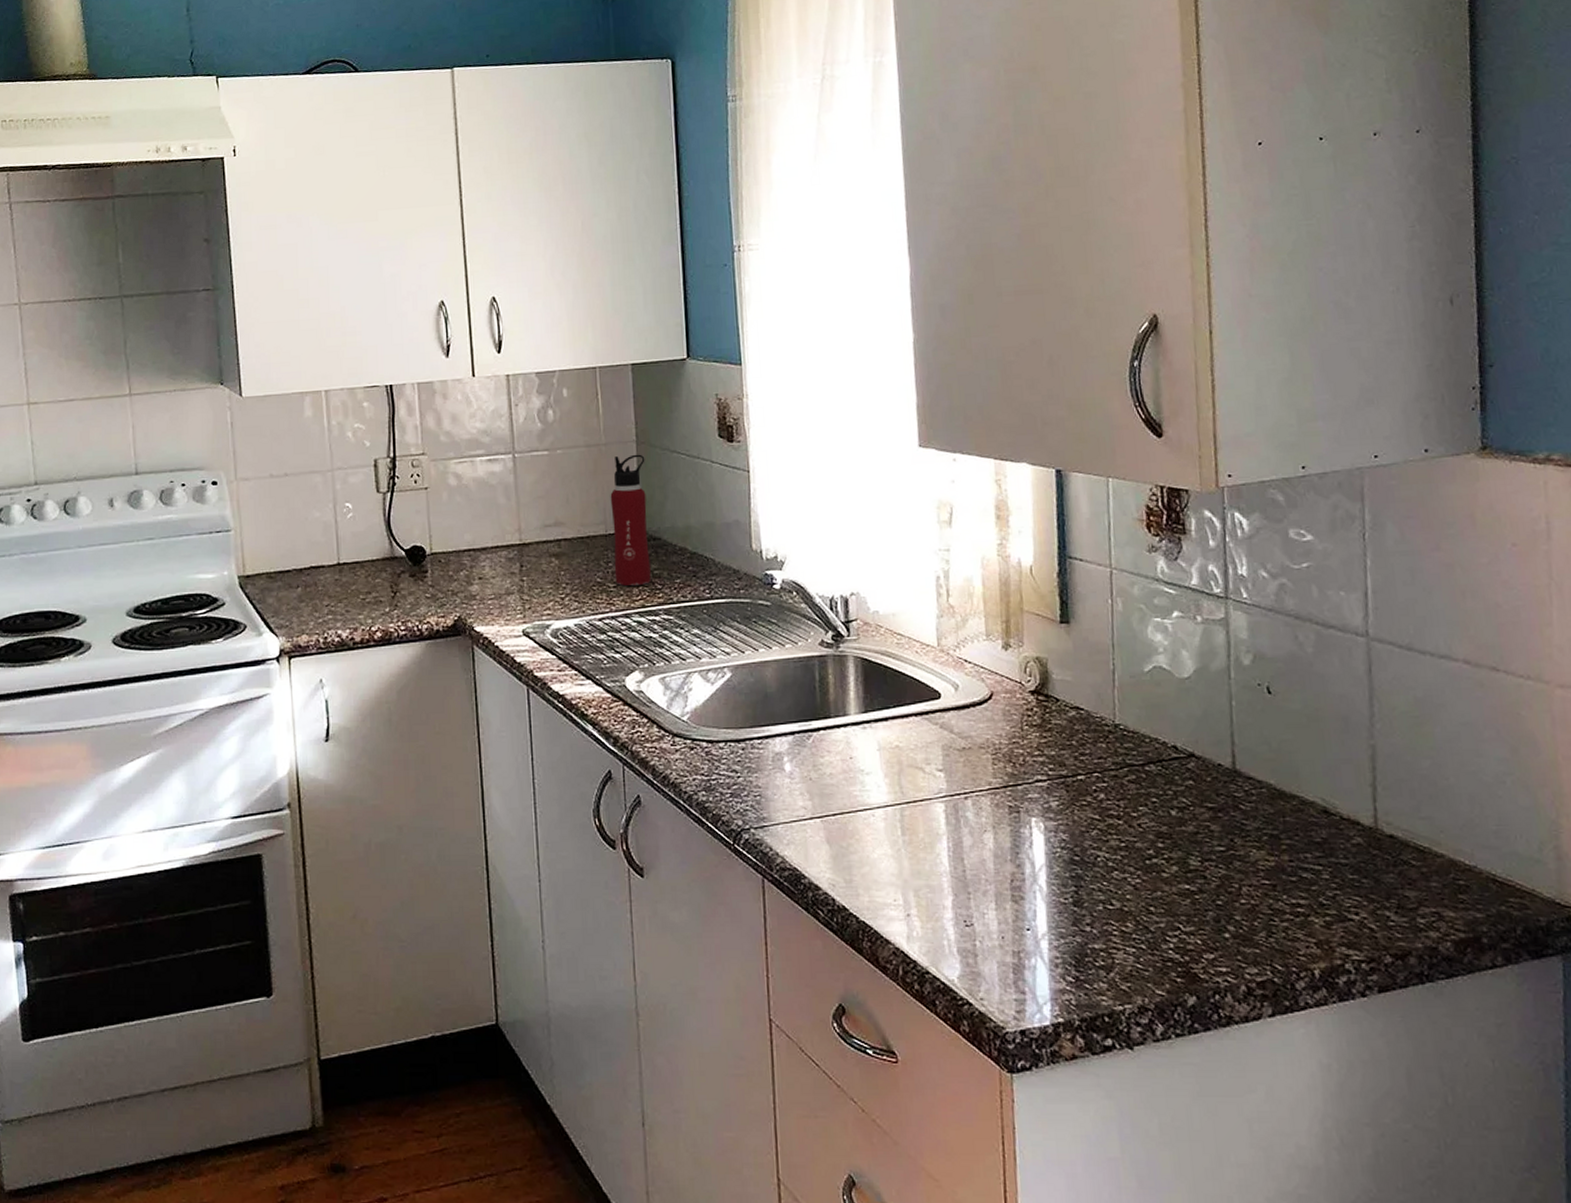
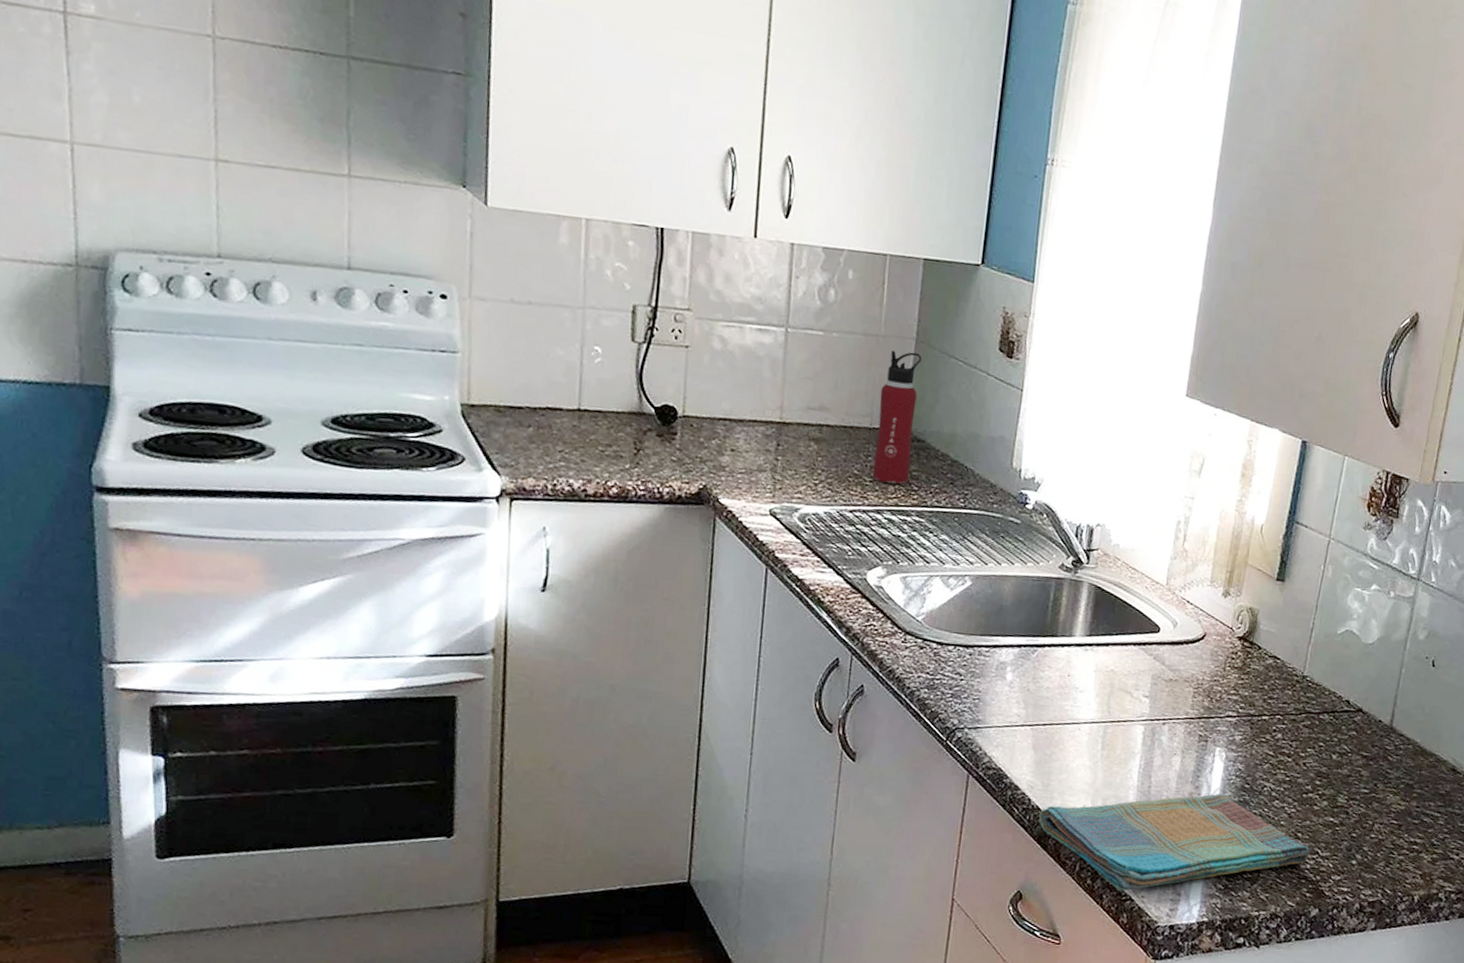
dish towel: none [847,870,1170,994] -> present [1039,793,1310,891]

